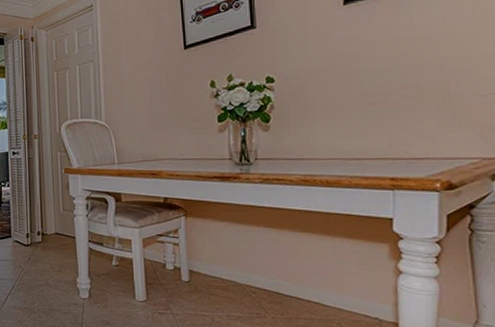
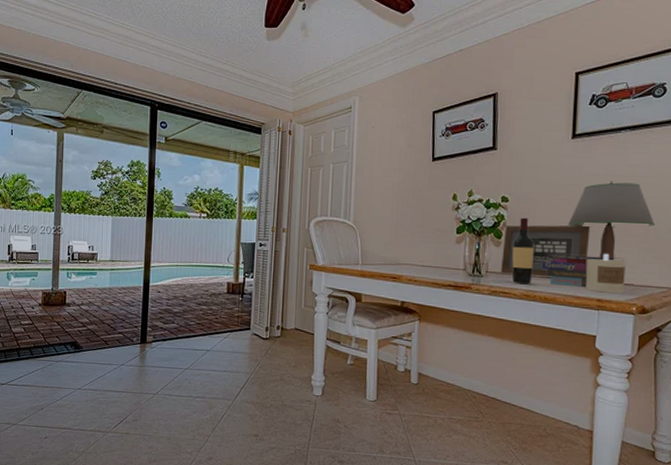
picture frame: none [272,98,376,159] -> present [501,225,591,277]
wine bottle: none [284,97,310,169] -> present [512,217,535,285]
books: none [319,129,423,167] -> present [541,254,626,288]
table lamp: none [347,44,458,132] -> present [568,181,656,259]
candle: none [373,126,425,170] -> present [585,253,627,294]

